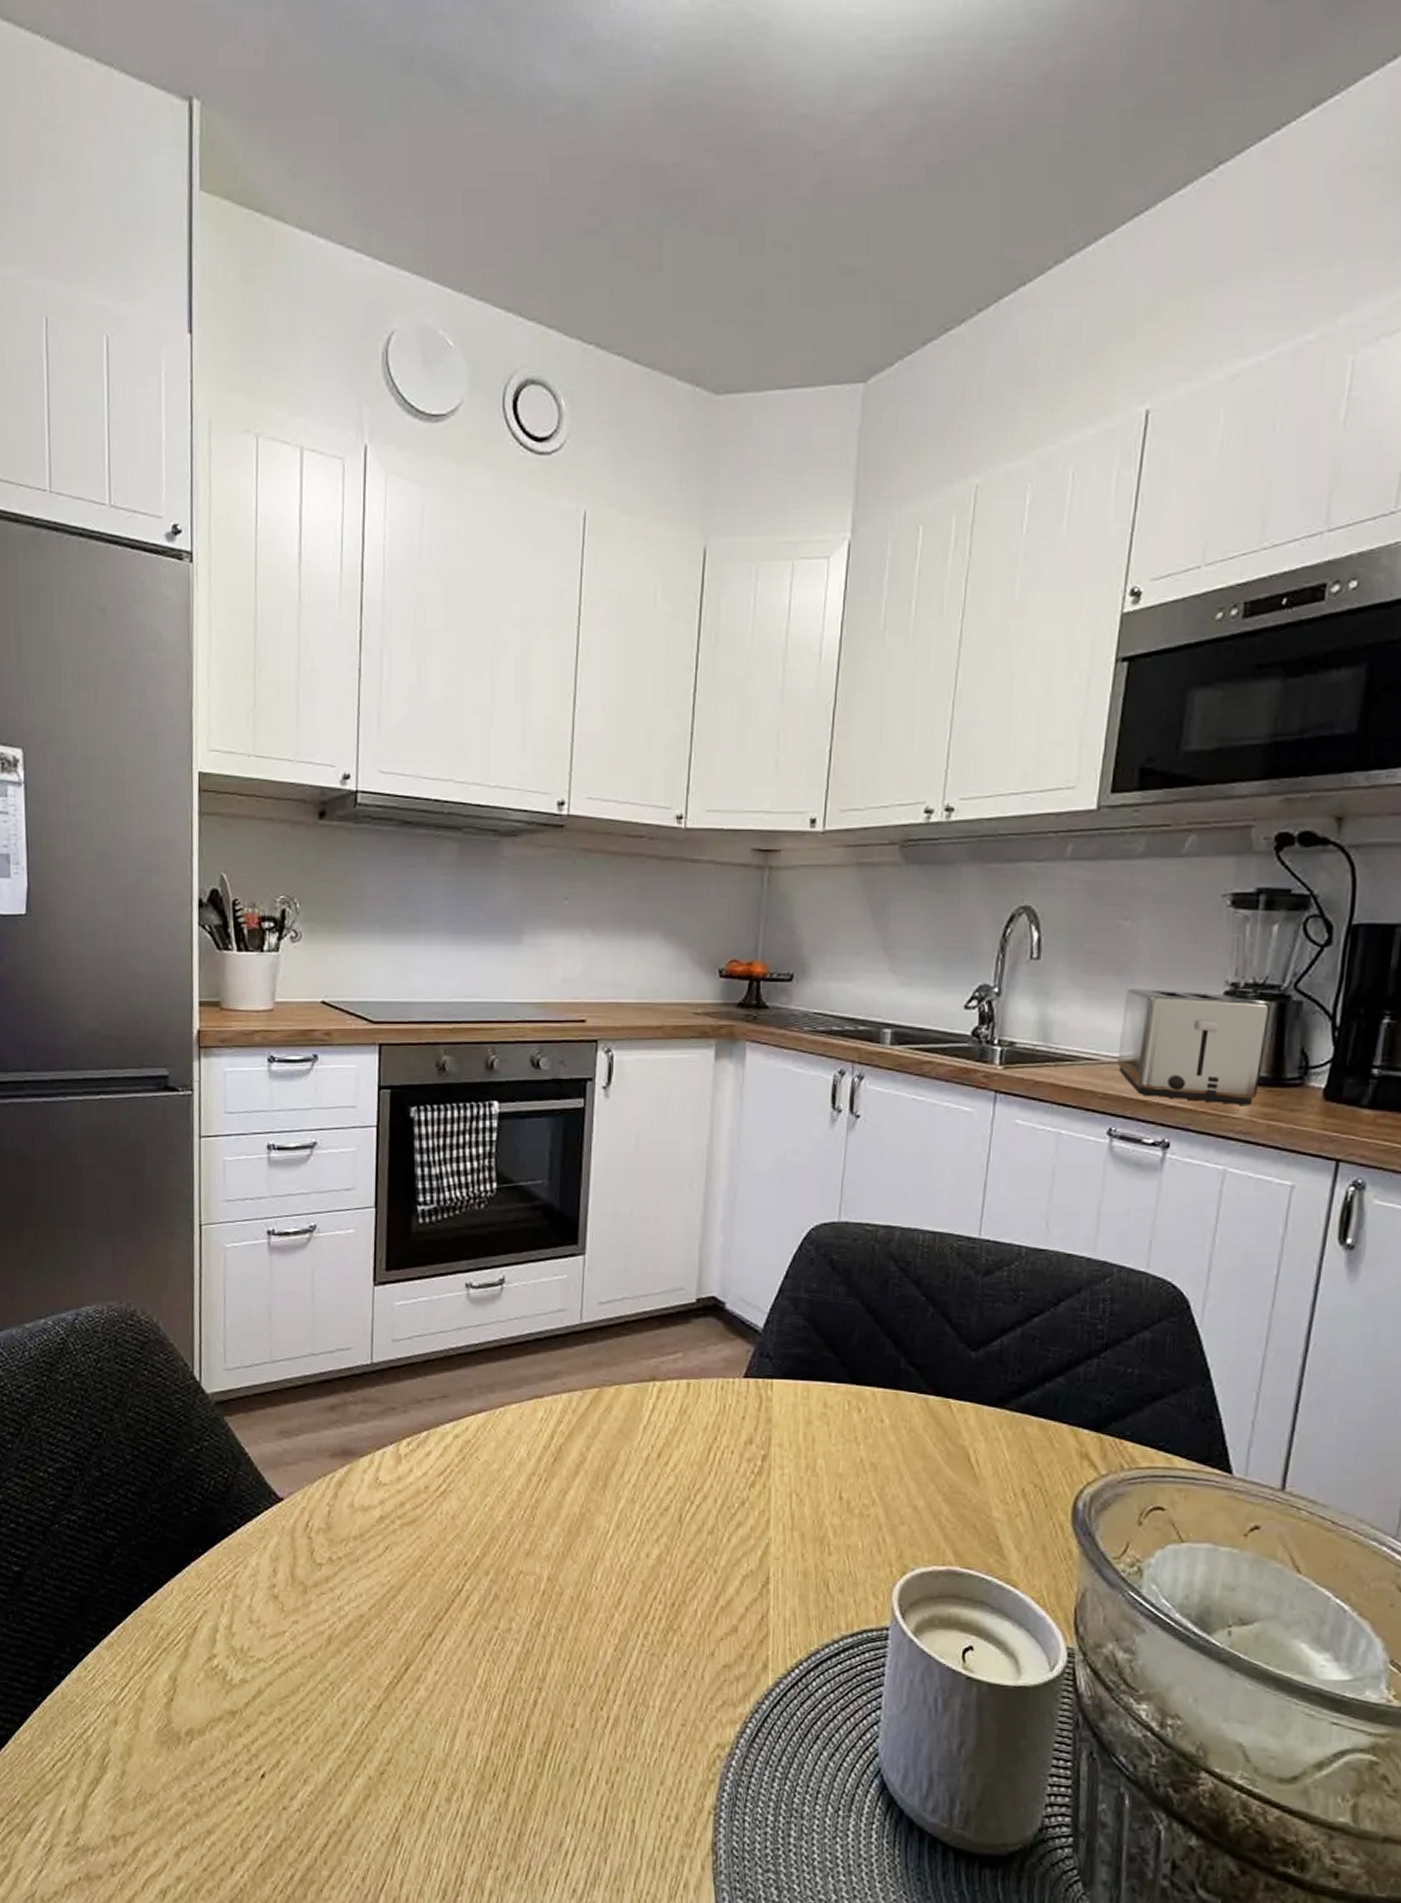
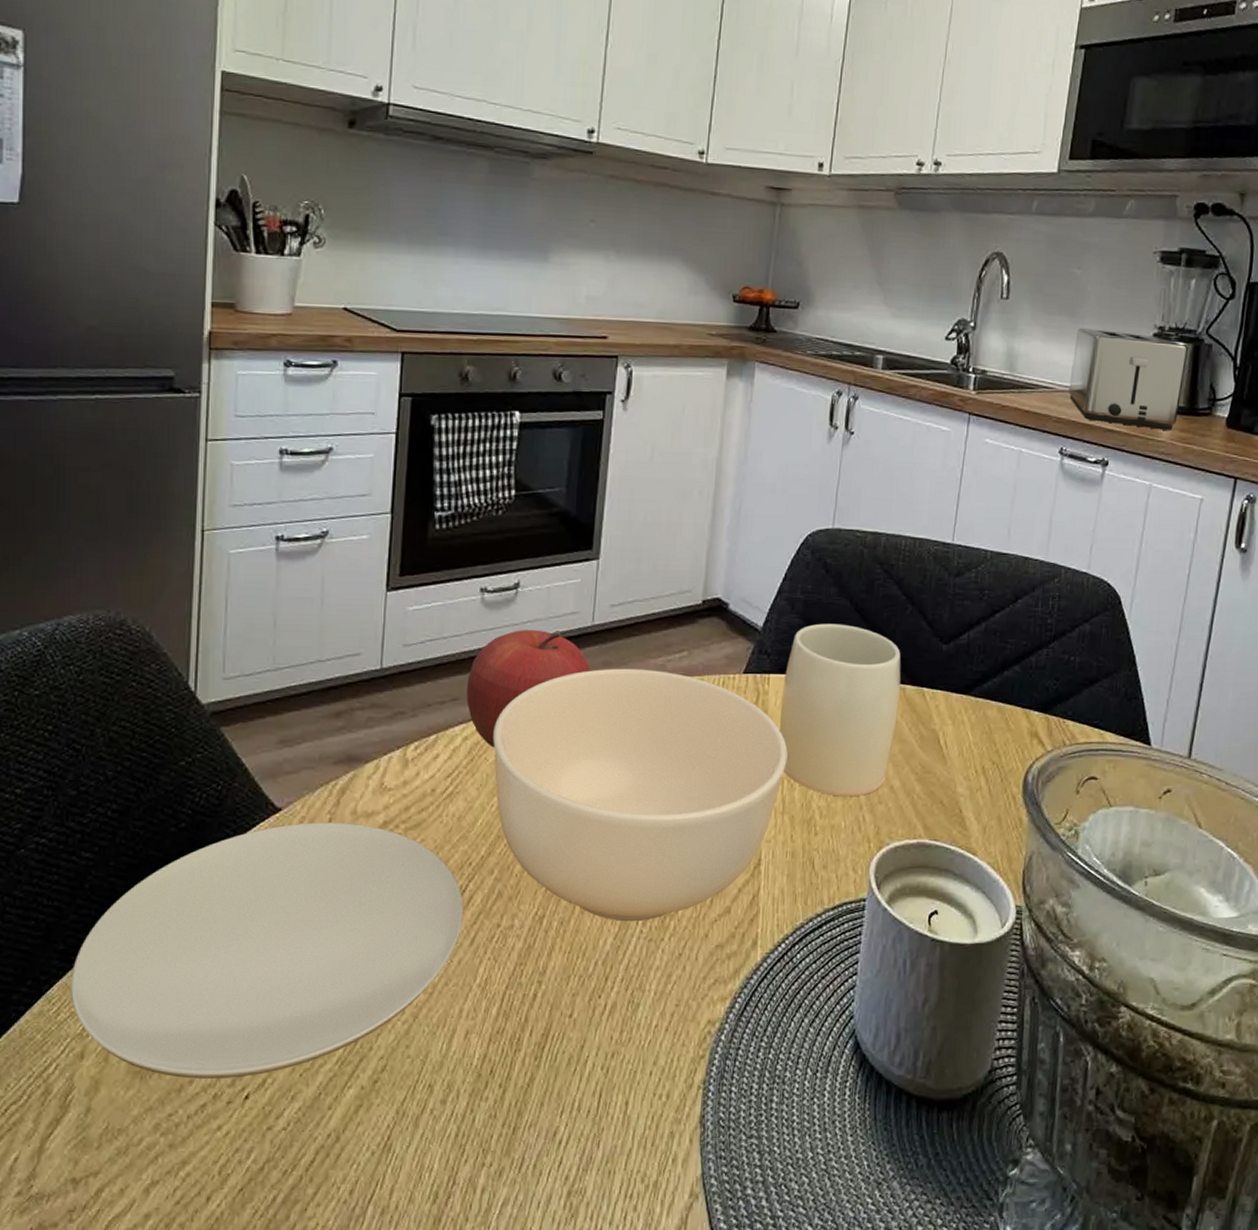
plate: none [103,1513,461,1757] -> present [71,823,464,1079]
fruit: none [455,1327,580,1447] -> present [466,629,590,748]
bowl: none [484,1368,795,1634] -> present [493,668,788,922]
mug: none [786,1325,923,1516] -> present [780,623,902,797]

